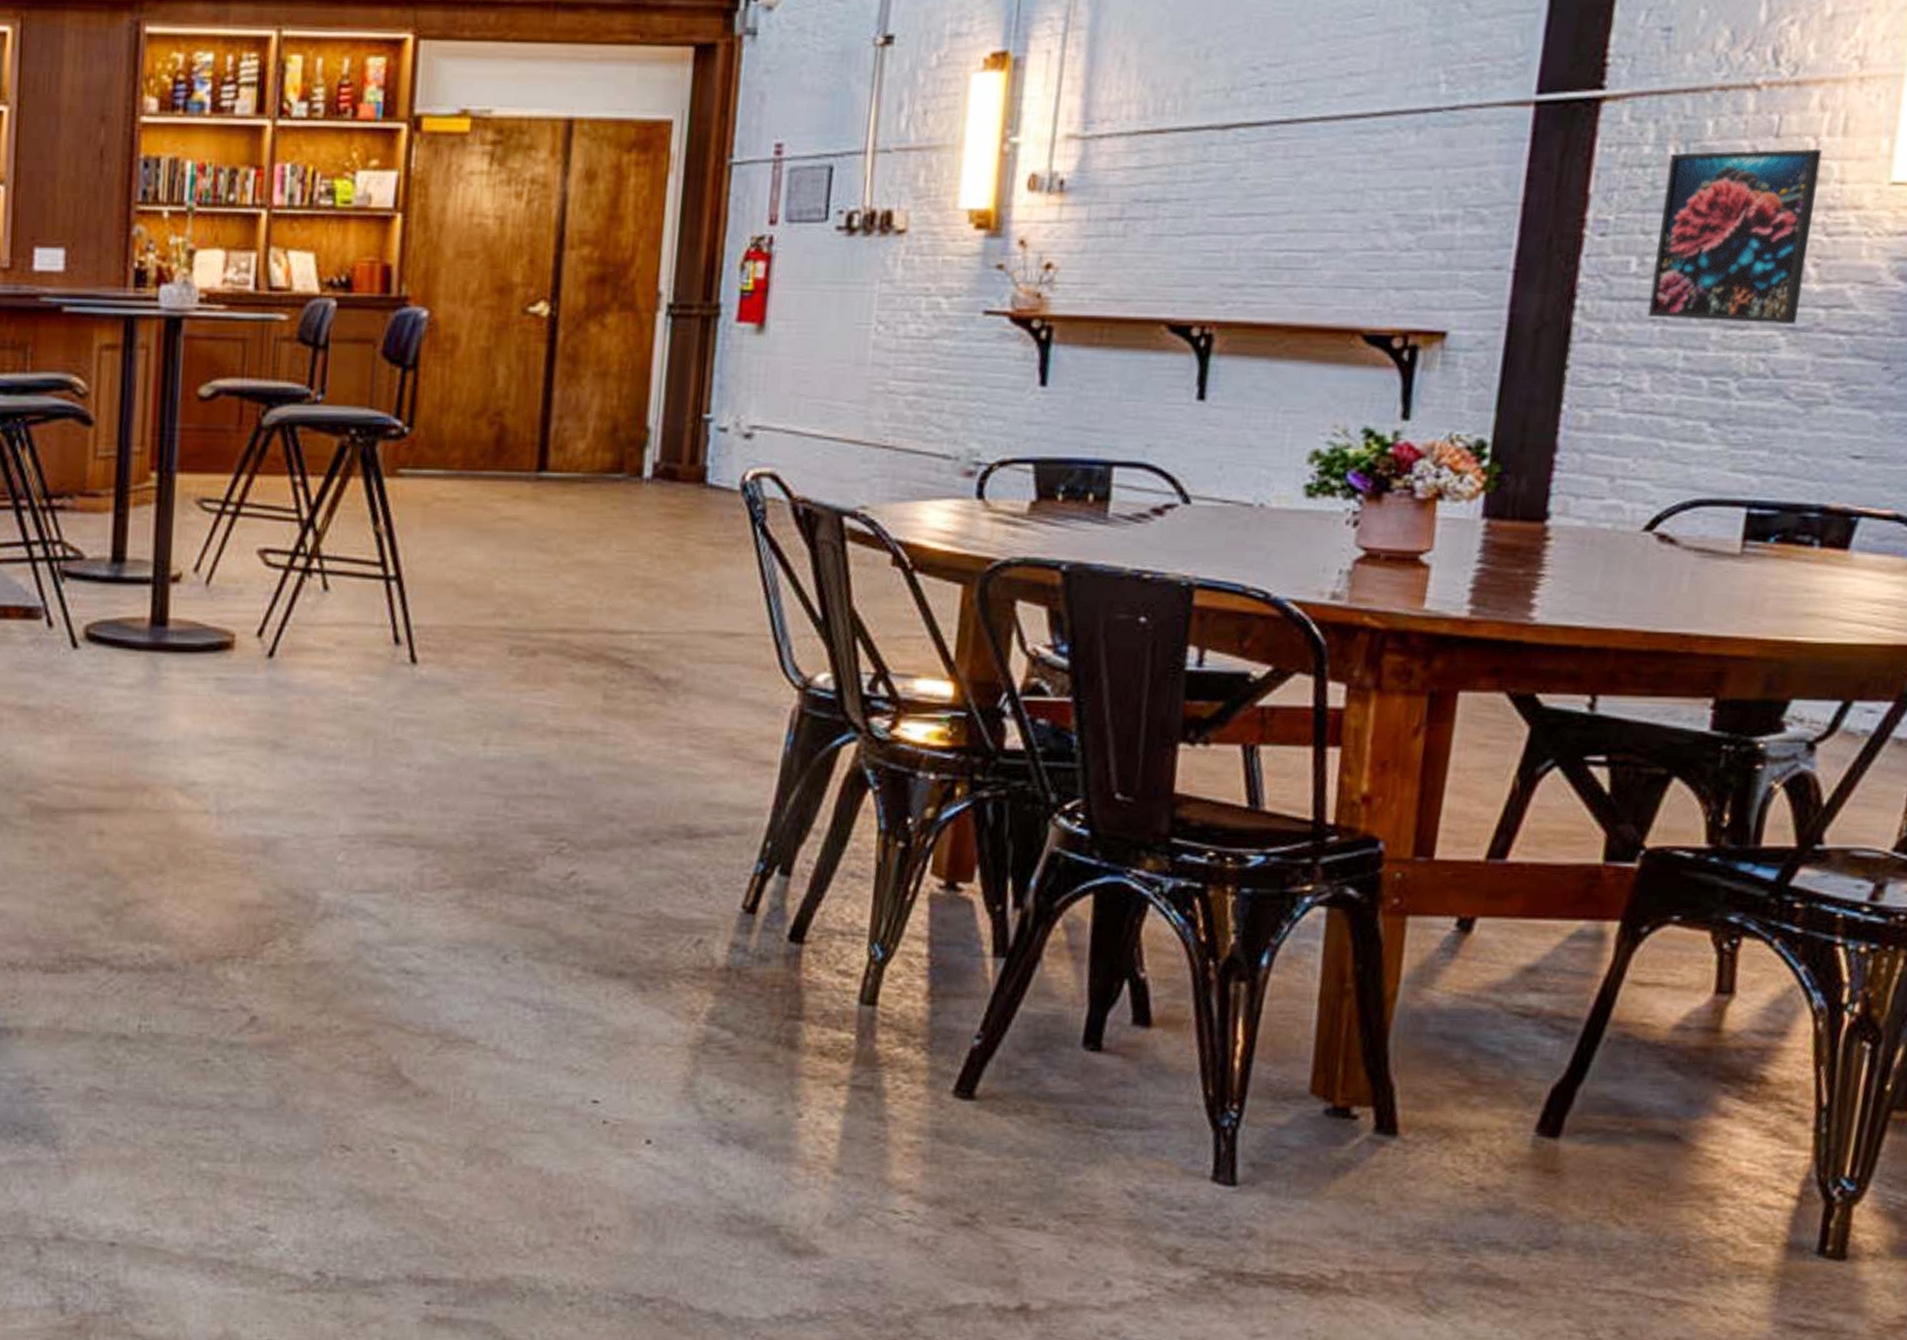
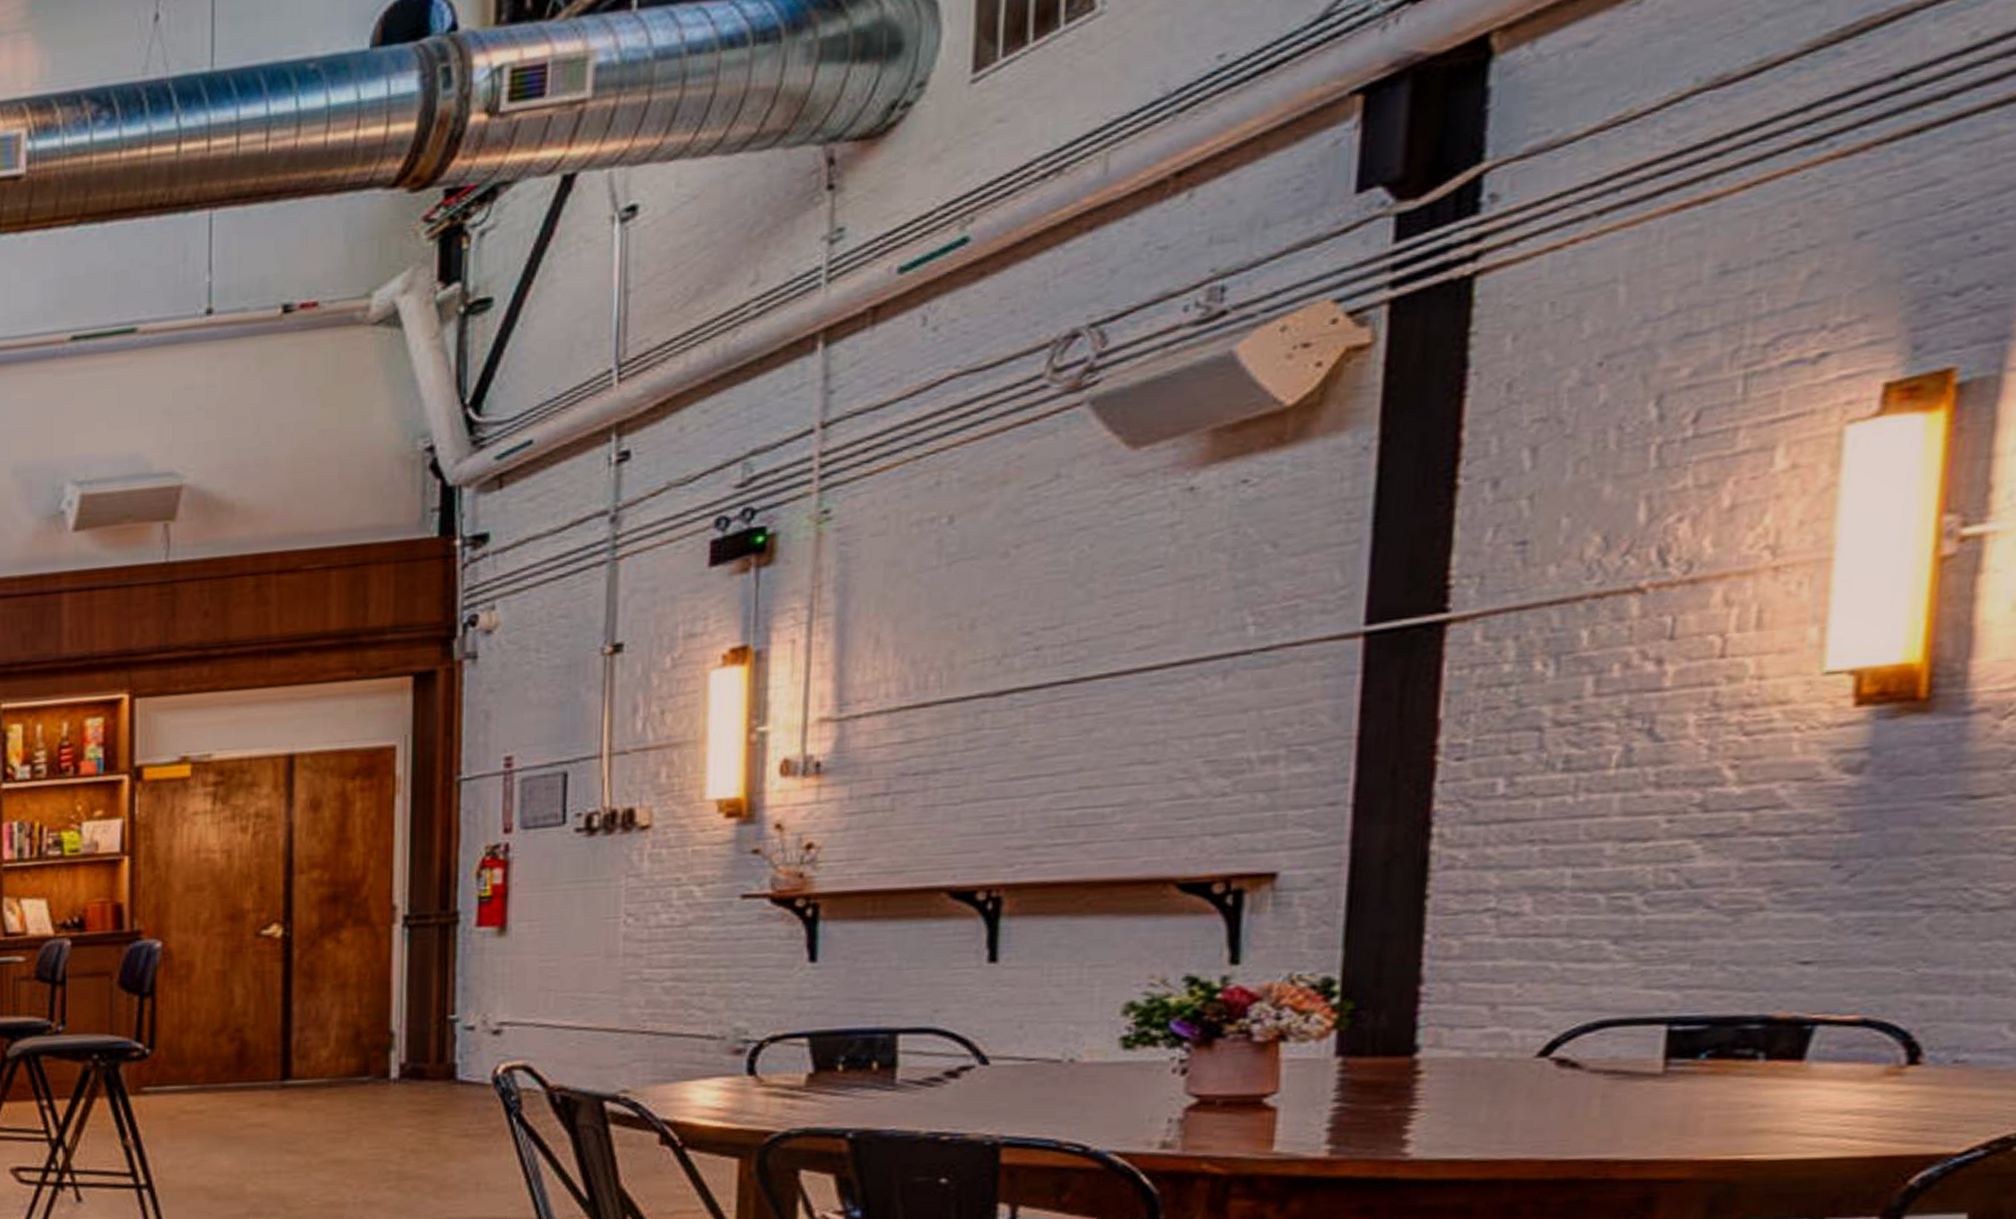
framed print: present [1647,148,1823,325] -> none [1523,647,1732,838]

